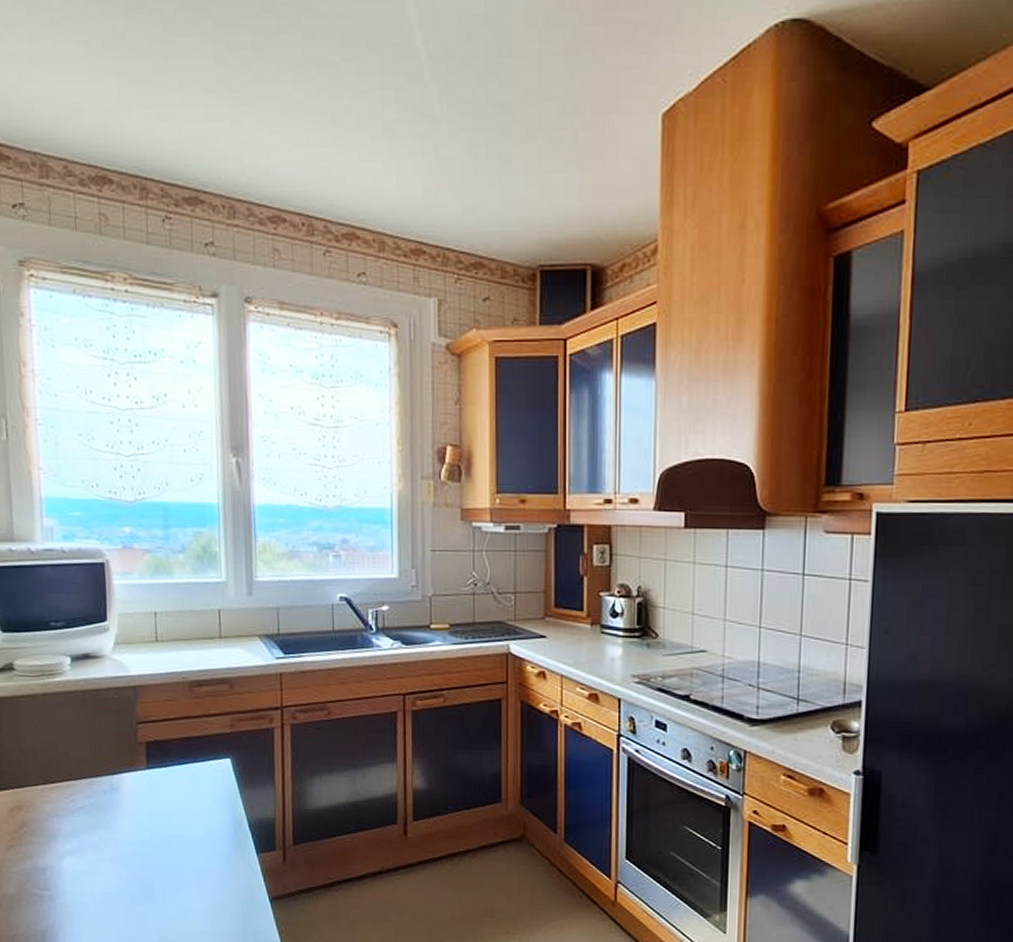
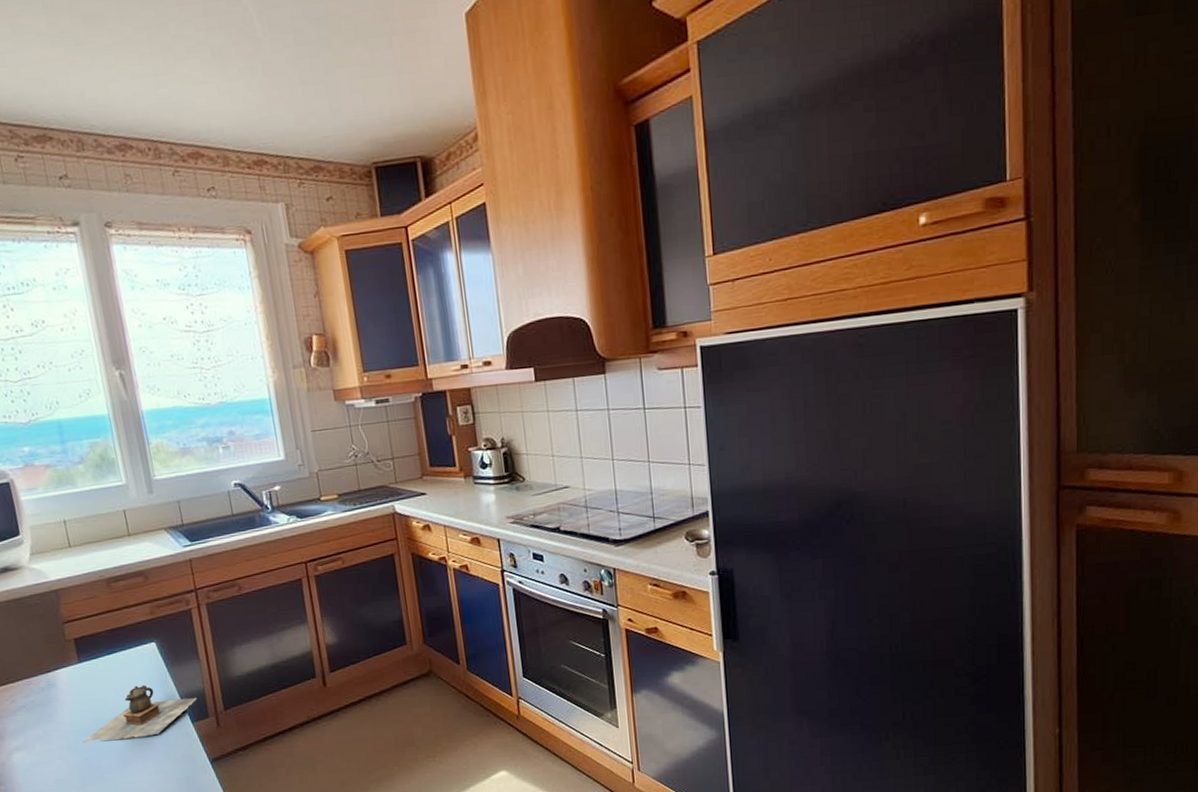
teapot: none [139,803,266,861] -> present [83,684,197,742]

